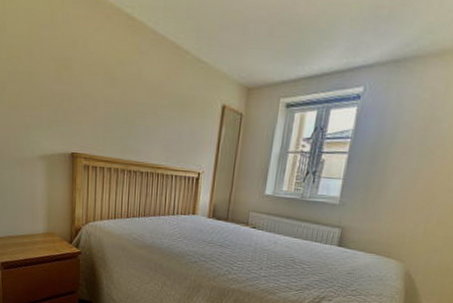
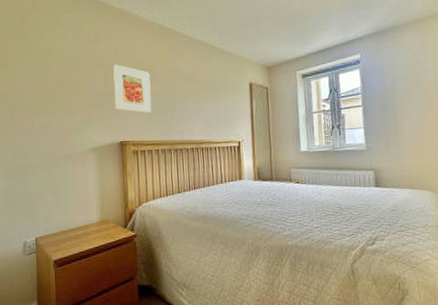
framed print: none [69,59,110,126] -> present [113,64,152,114]

